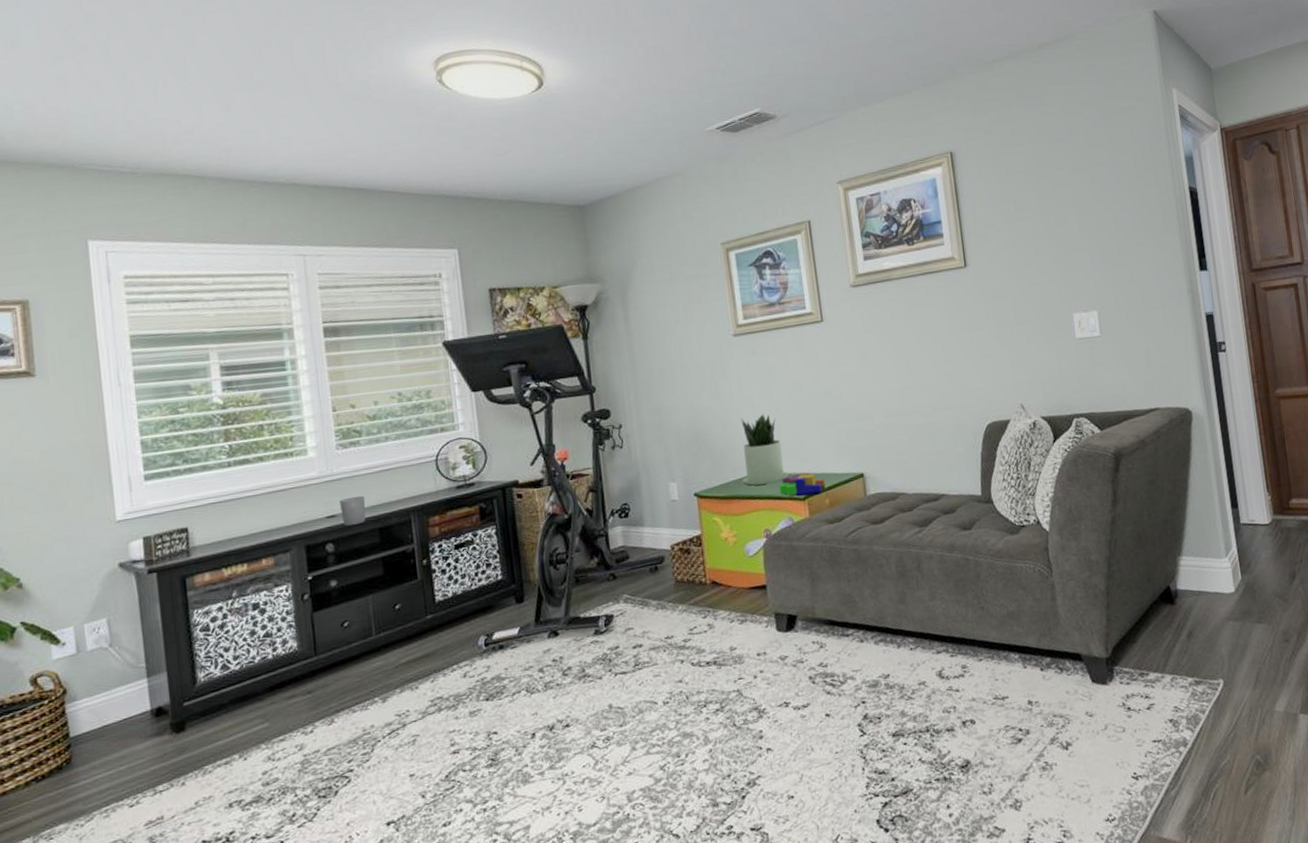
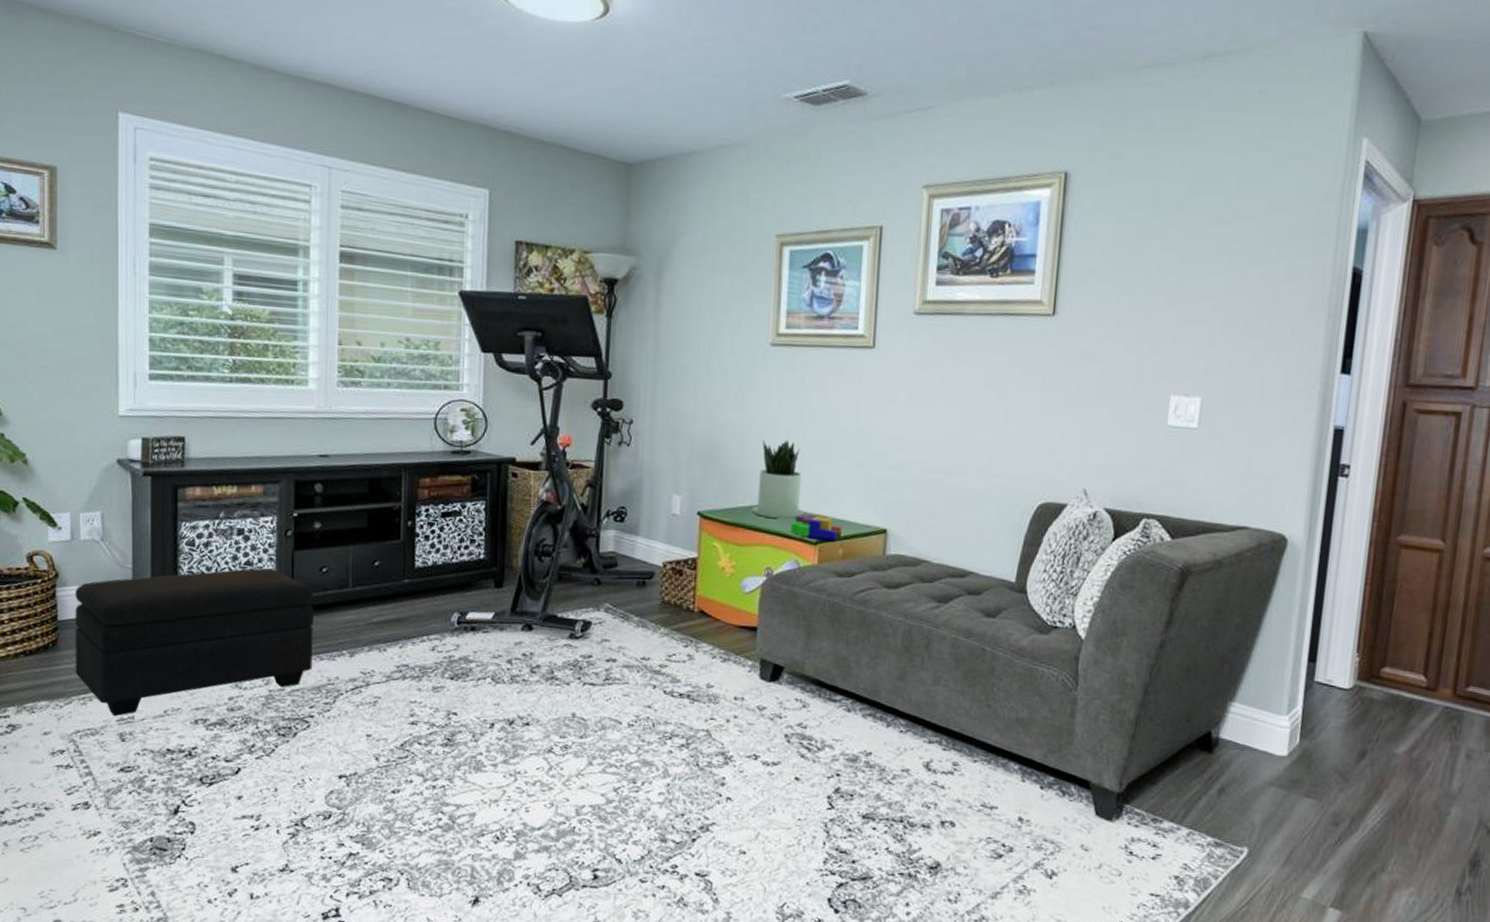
footstool: none [86,634,346,821] -> present [75,567,314,716]
candle holder: present [340,495,366,526] -> none [333,439,359,470]

